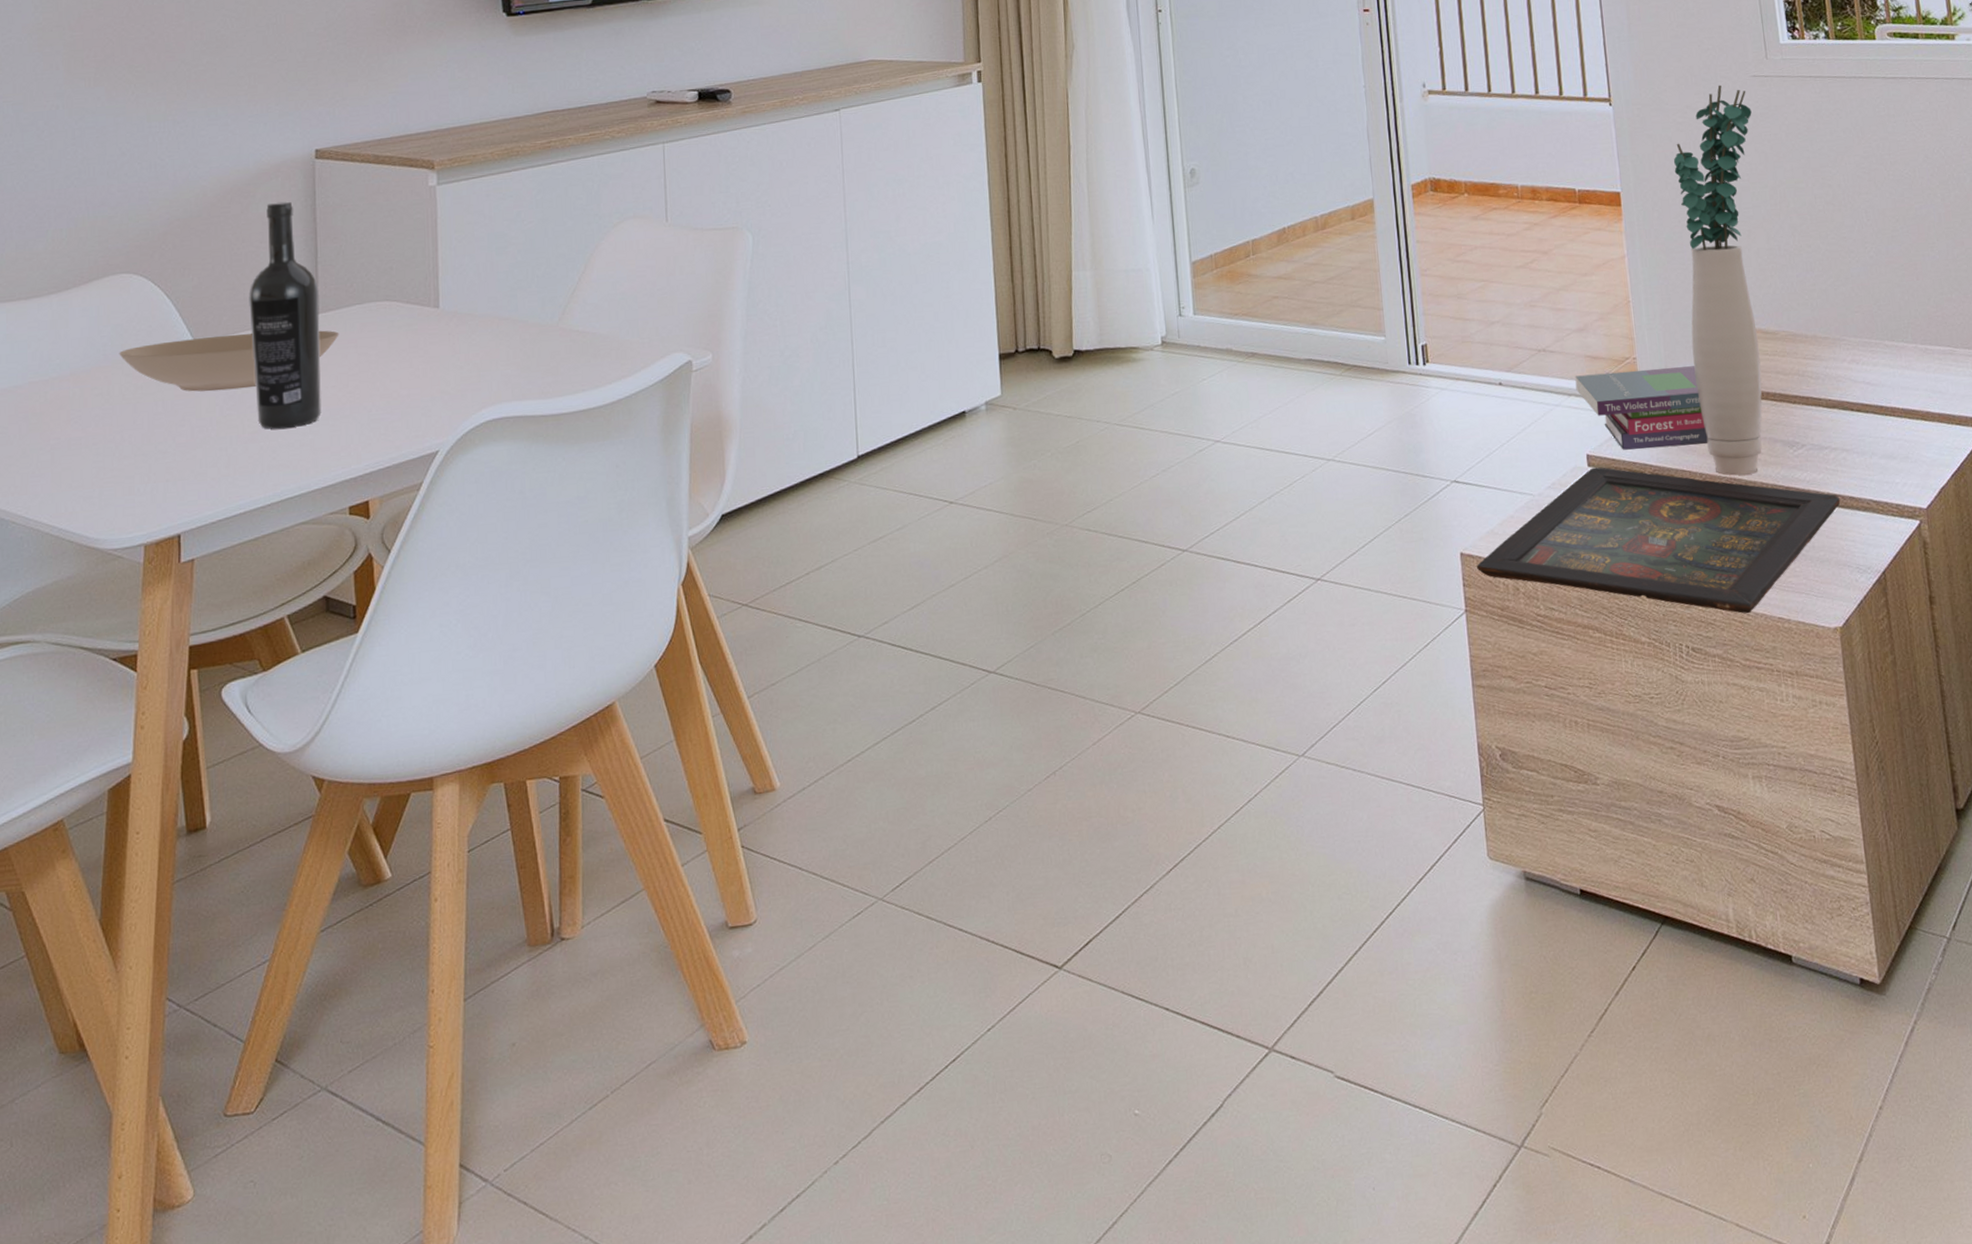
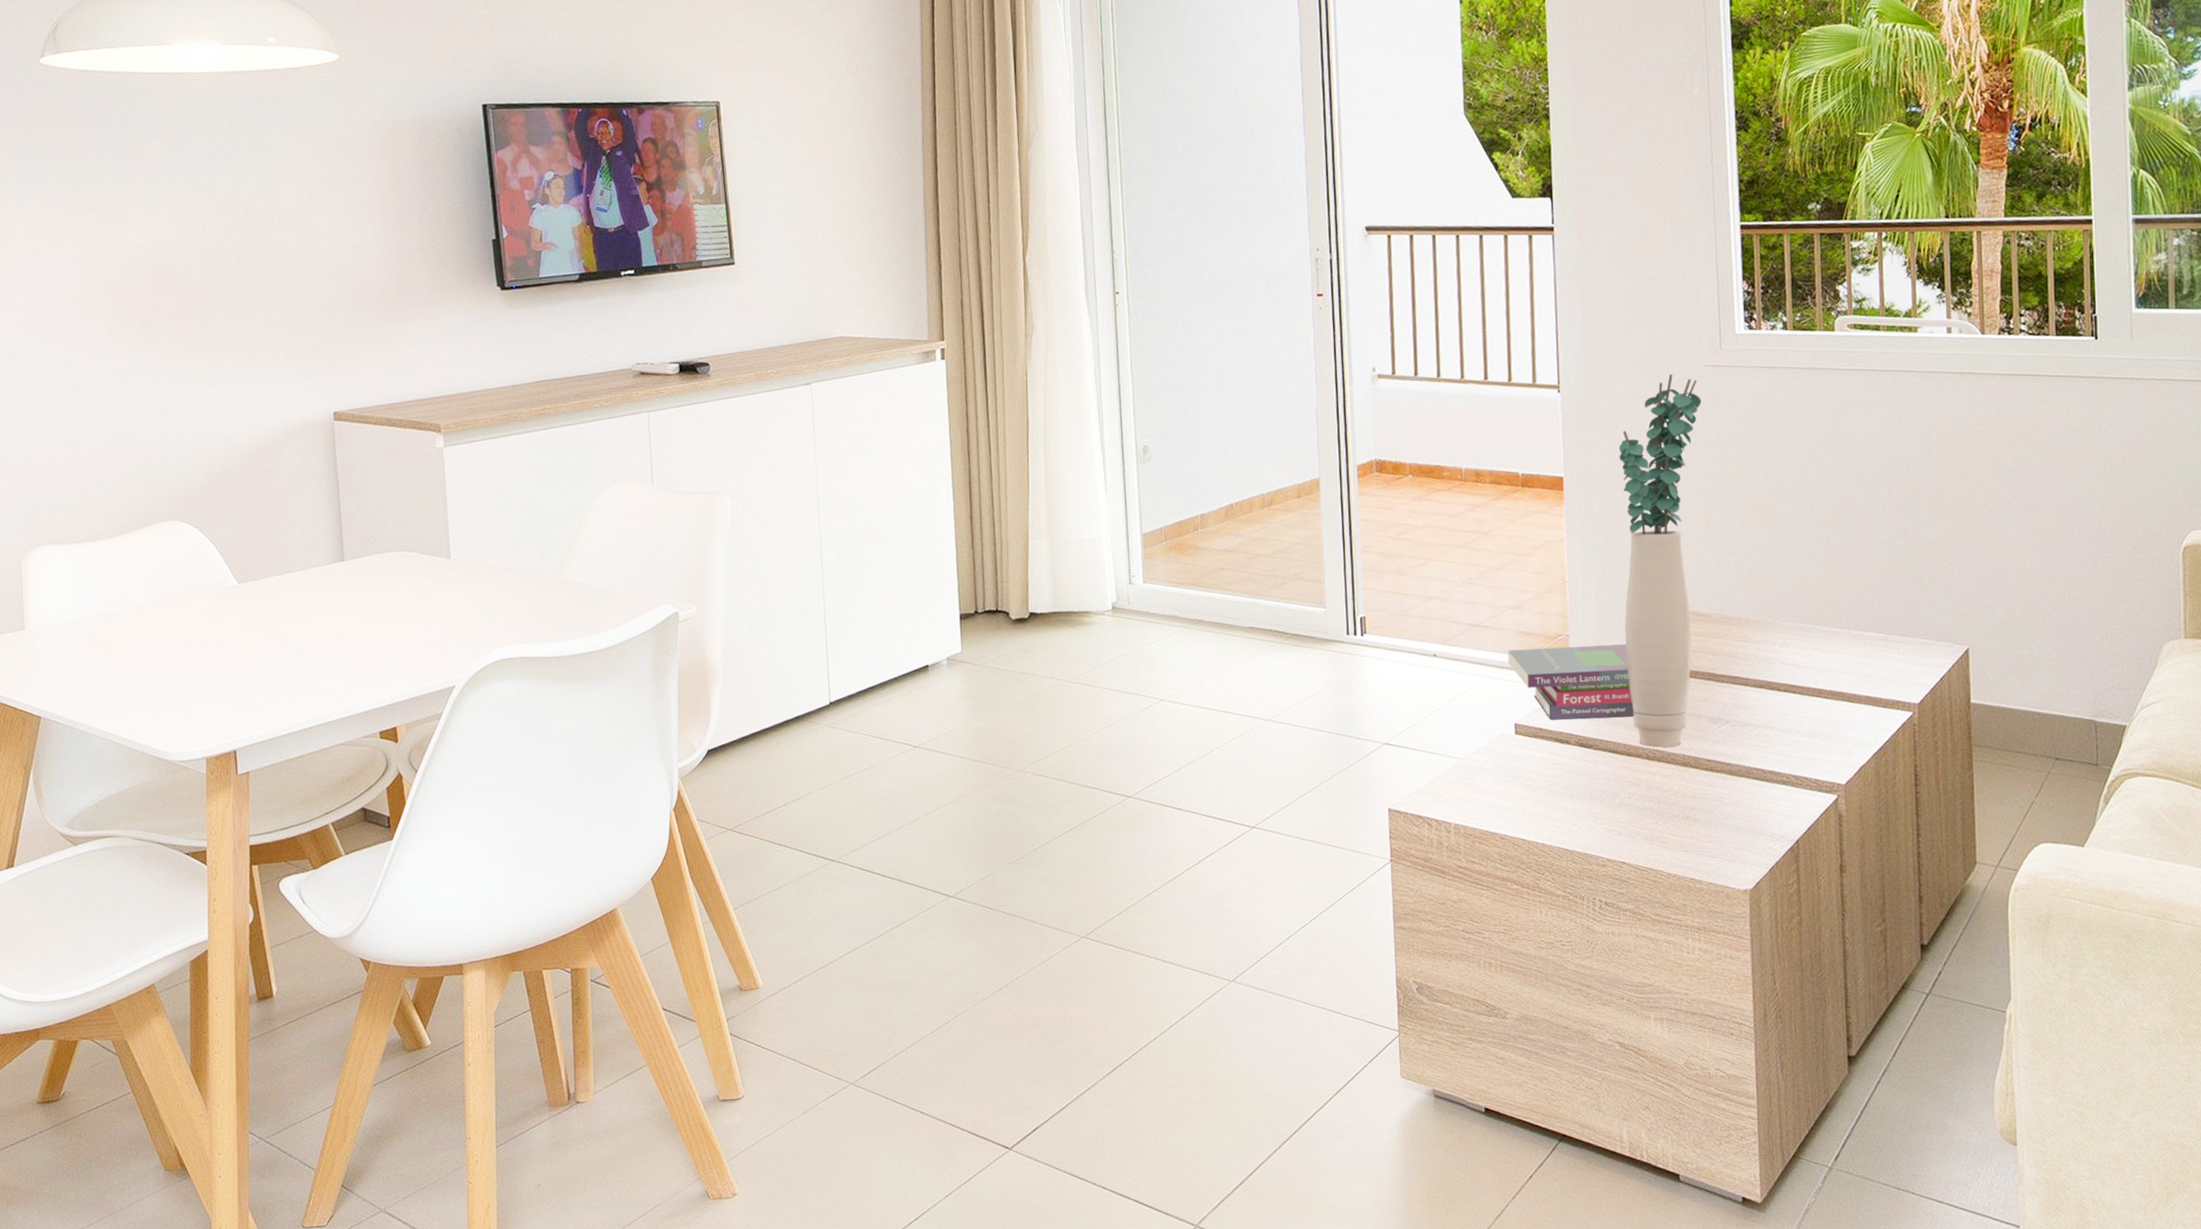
bowl: present [119,330,339,392] -> none [173,576,364,627]
wine bottle: present [249,201,322,429] -> none [282,459,352,662]
icon panel: present [1477,467,1841,614] -> none [1404,735,1760,874]

